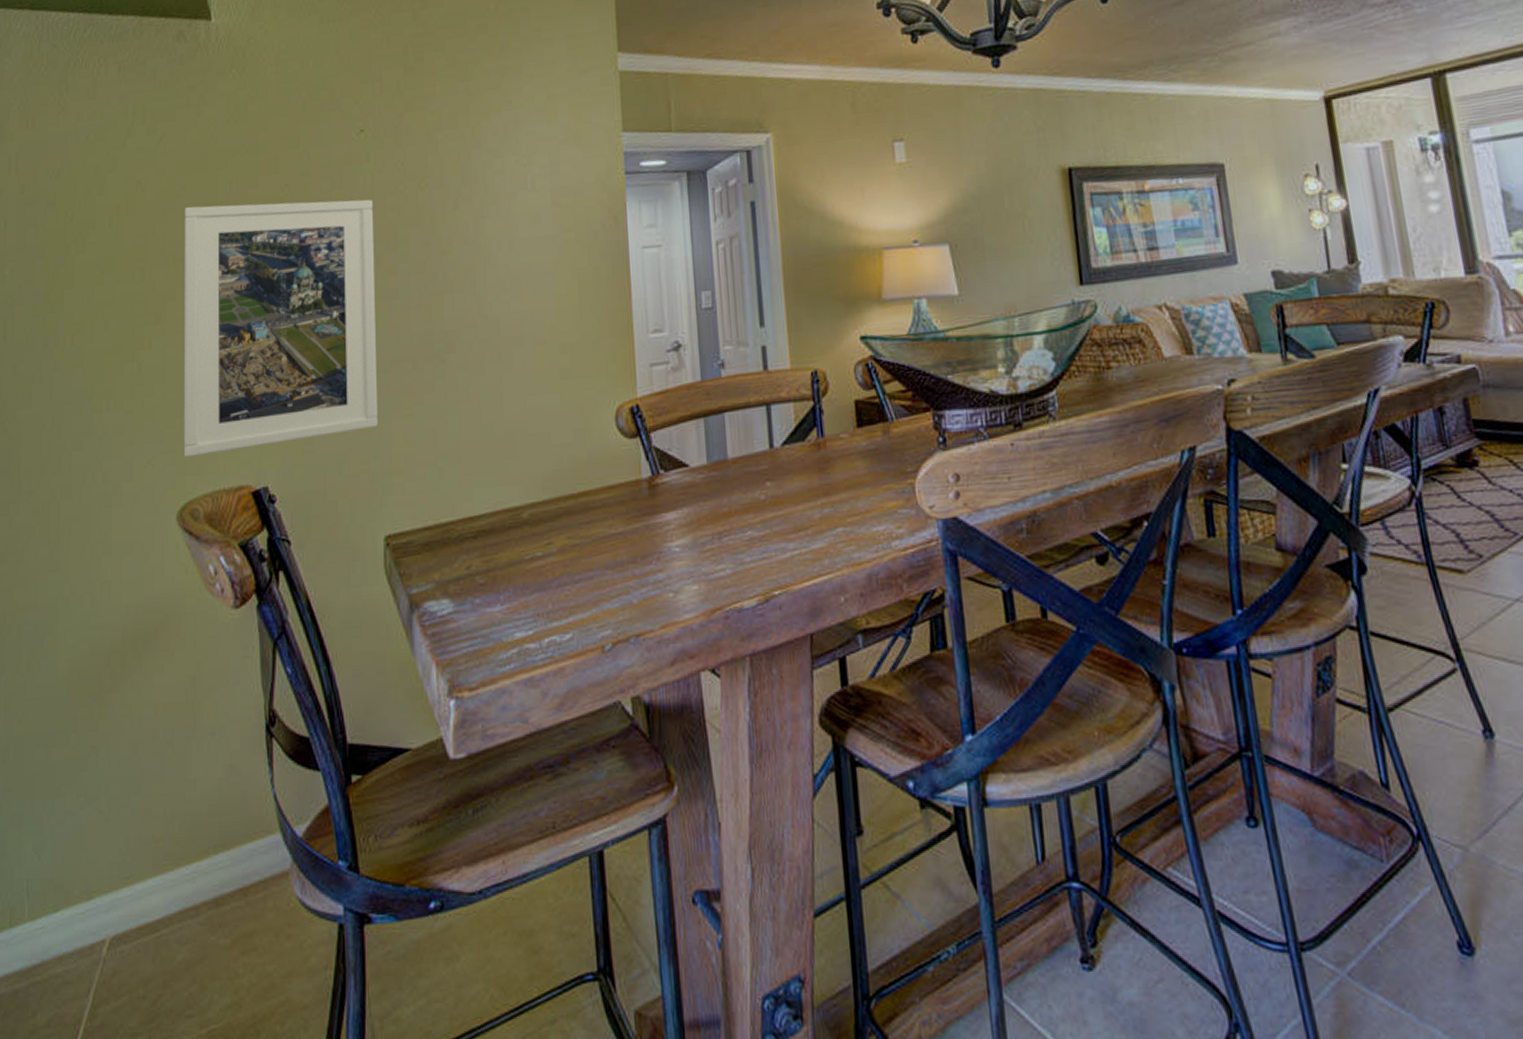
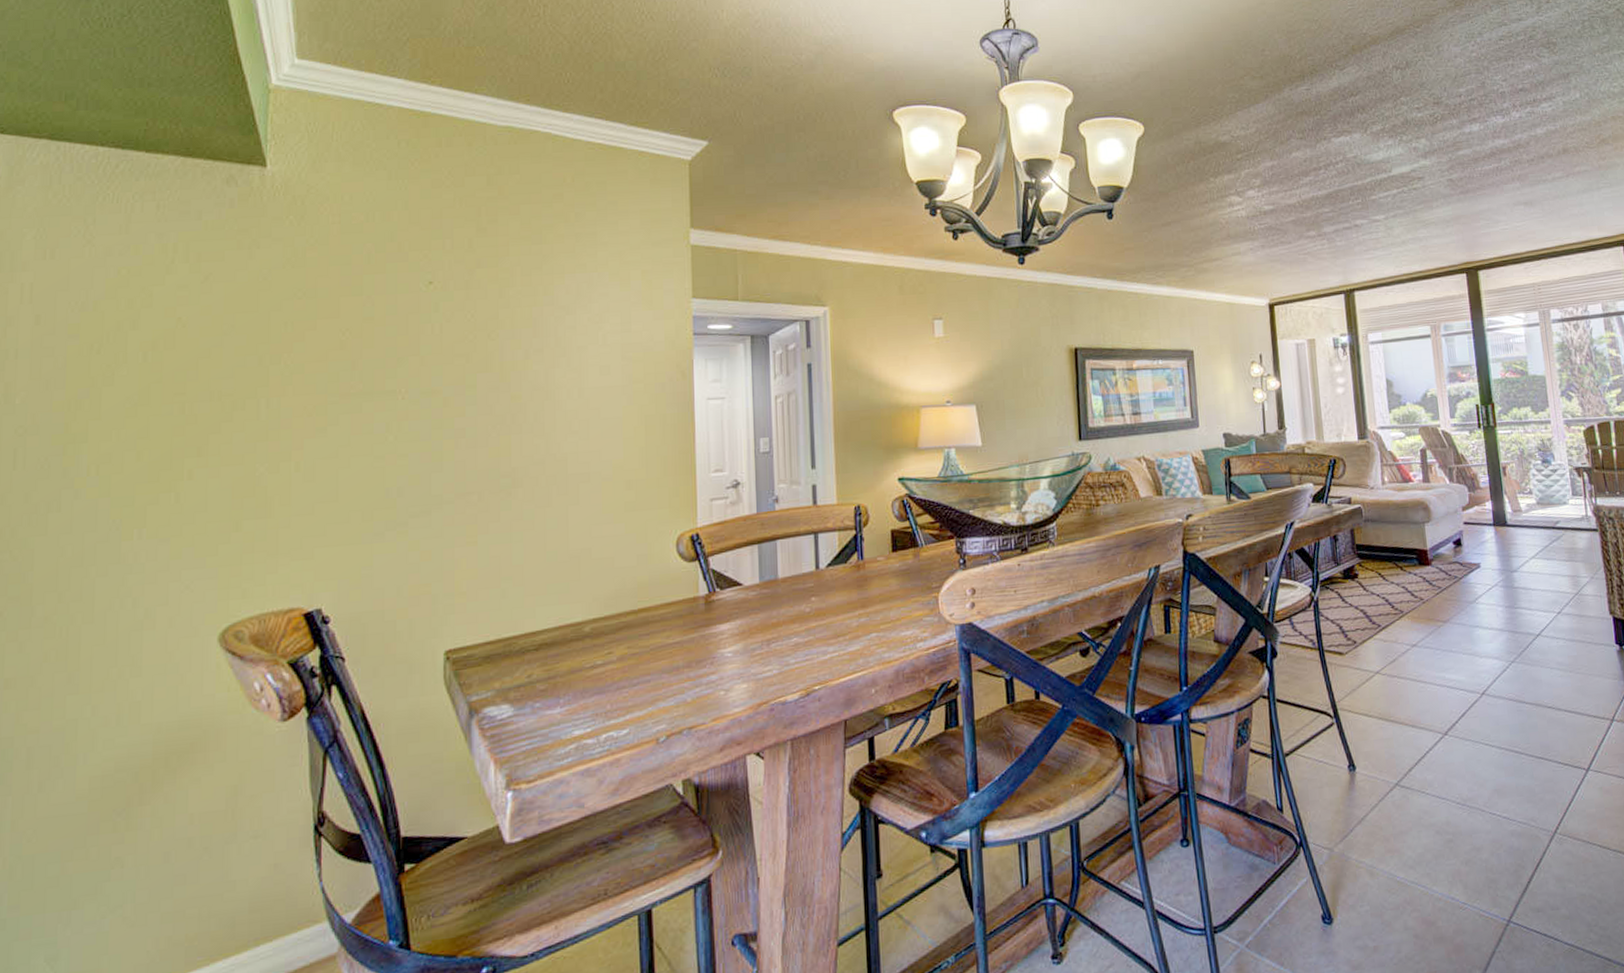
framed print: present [183,199,378,458] -> none [227,344,442,583]

